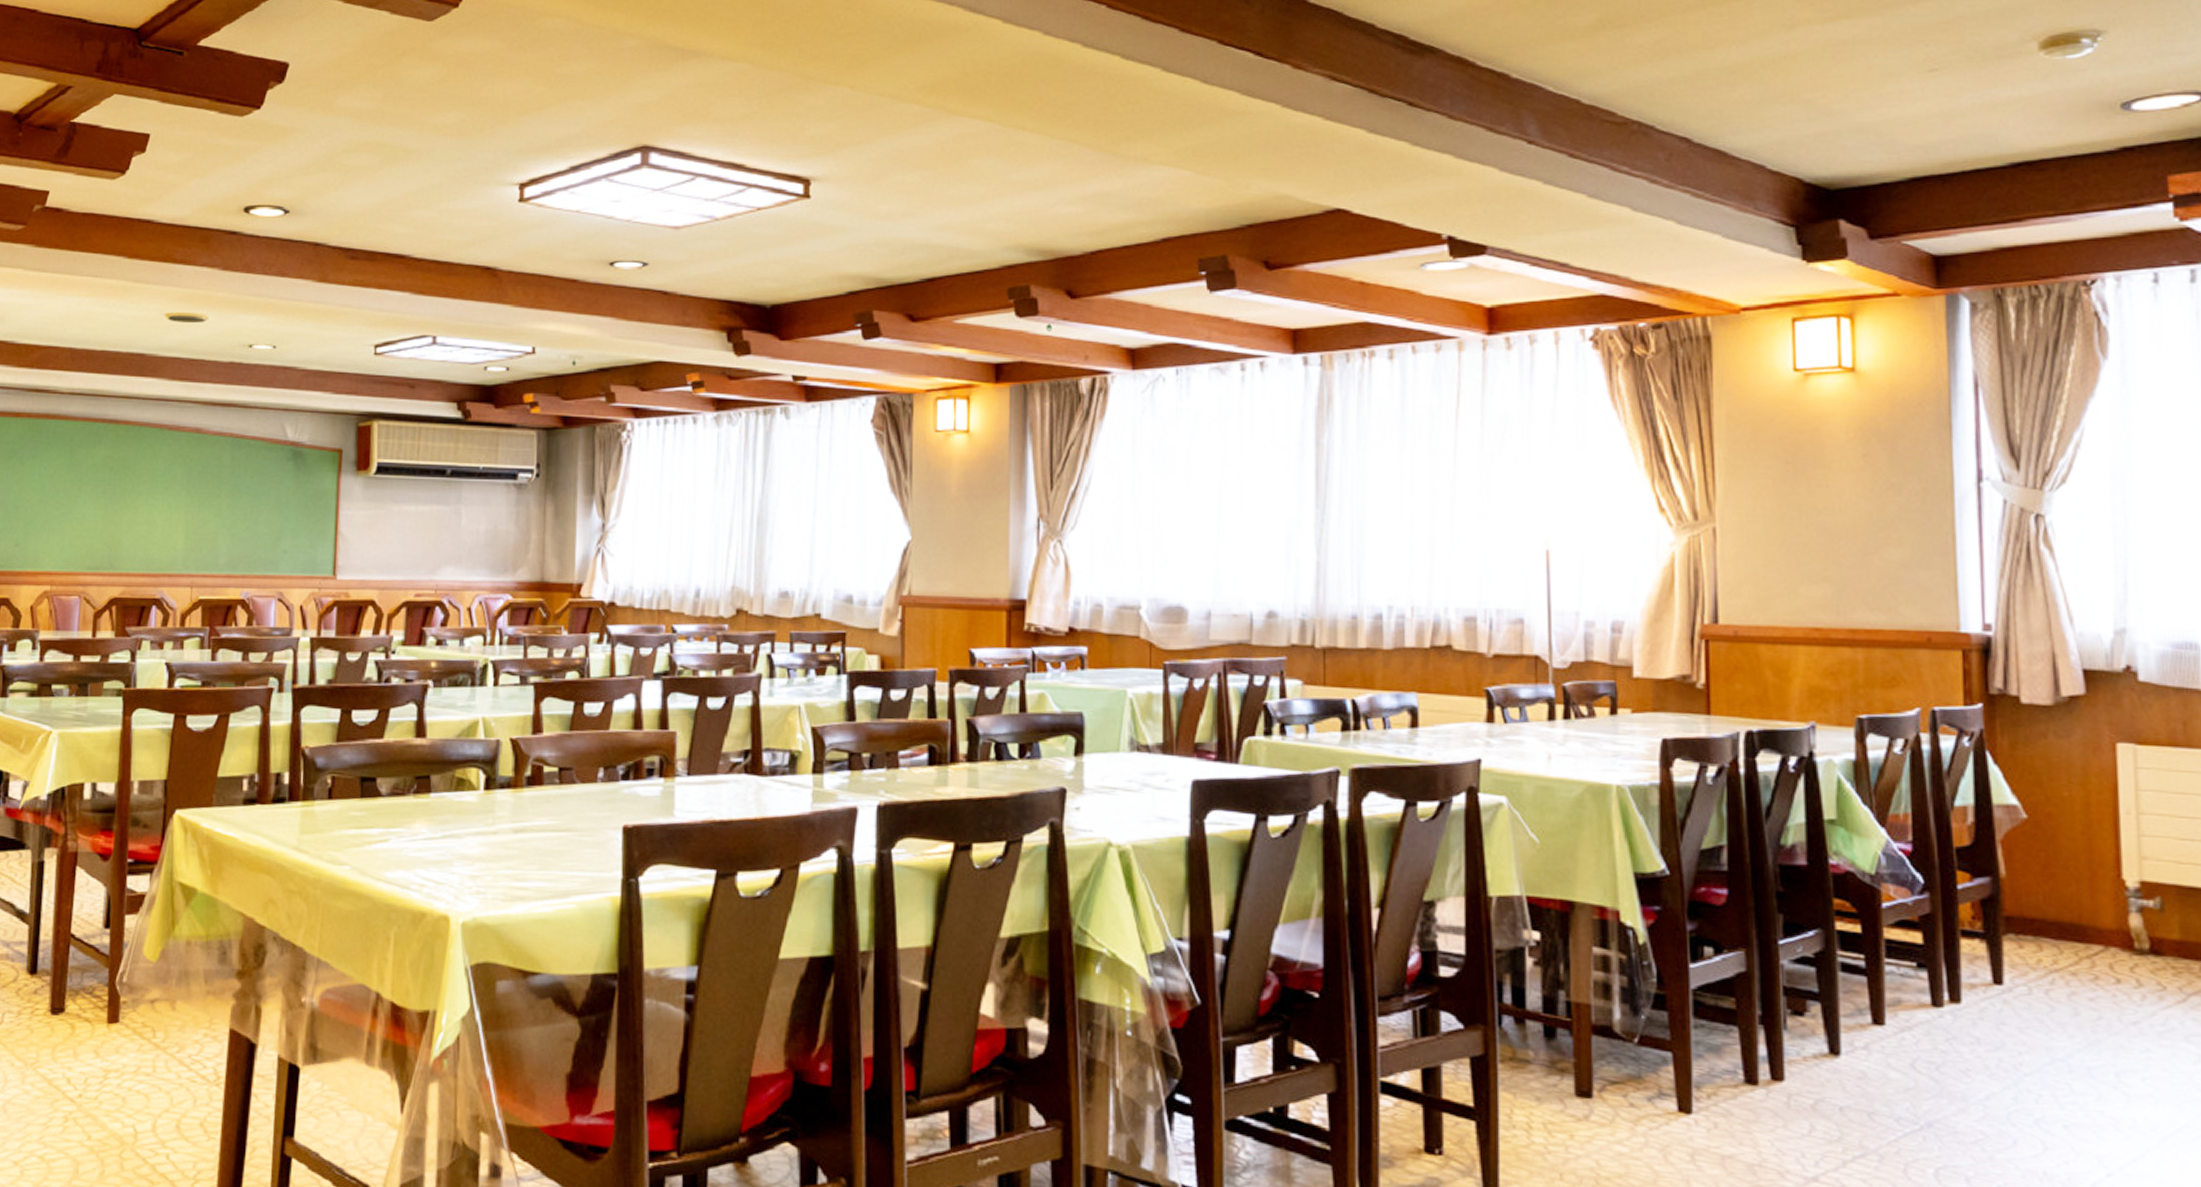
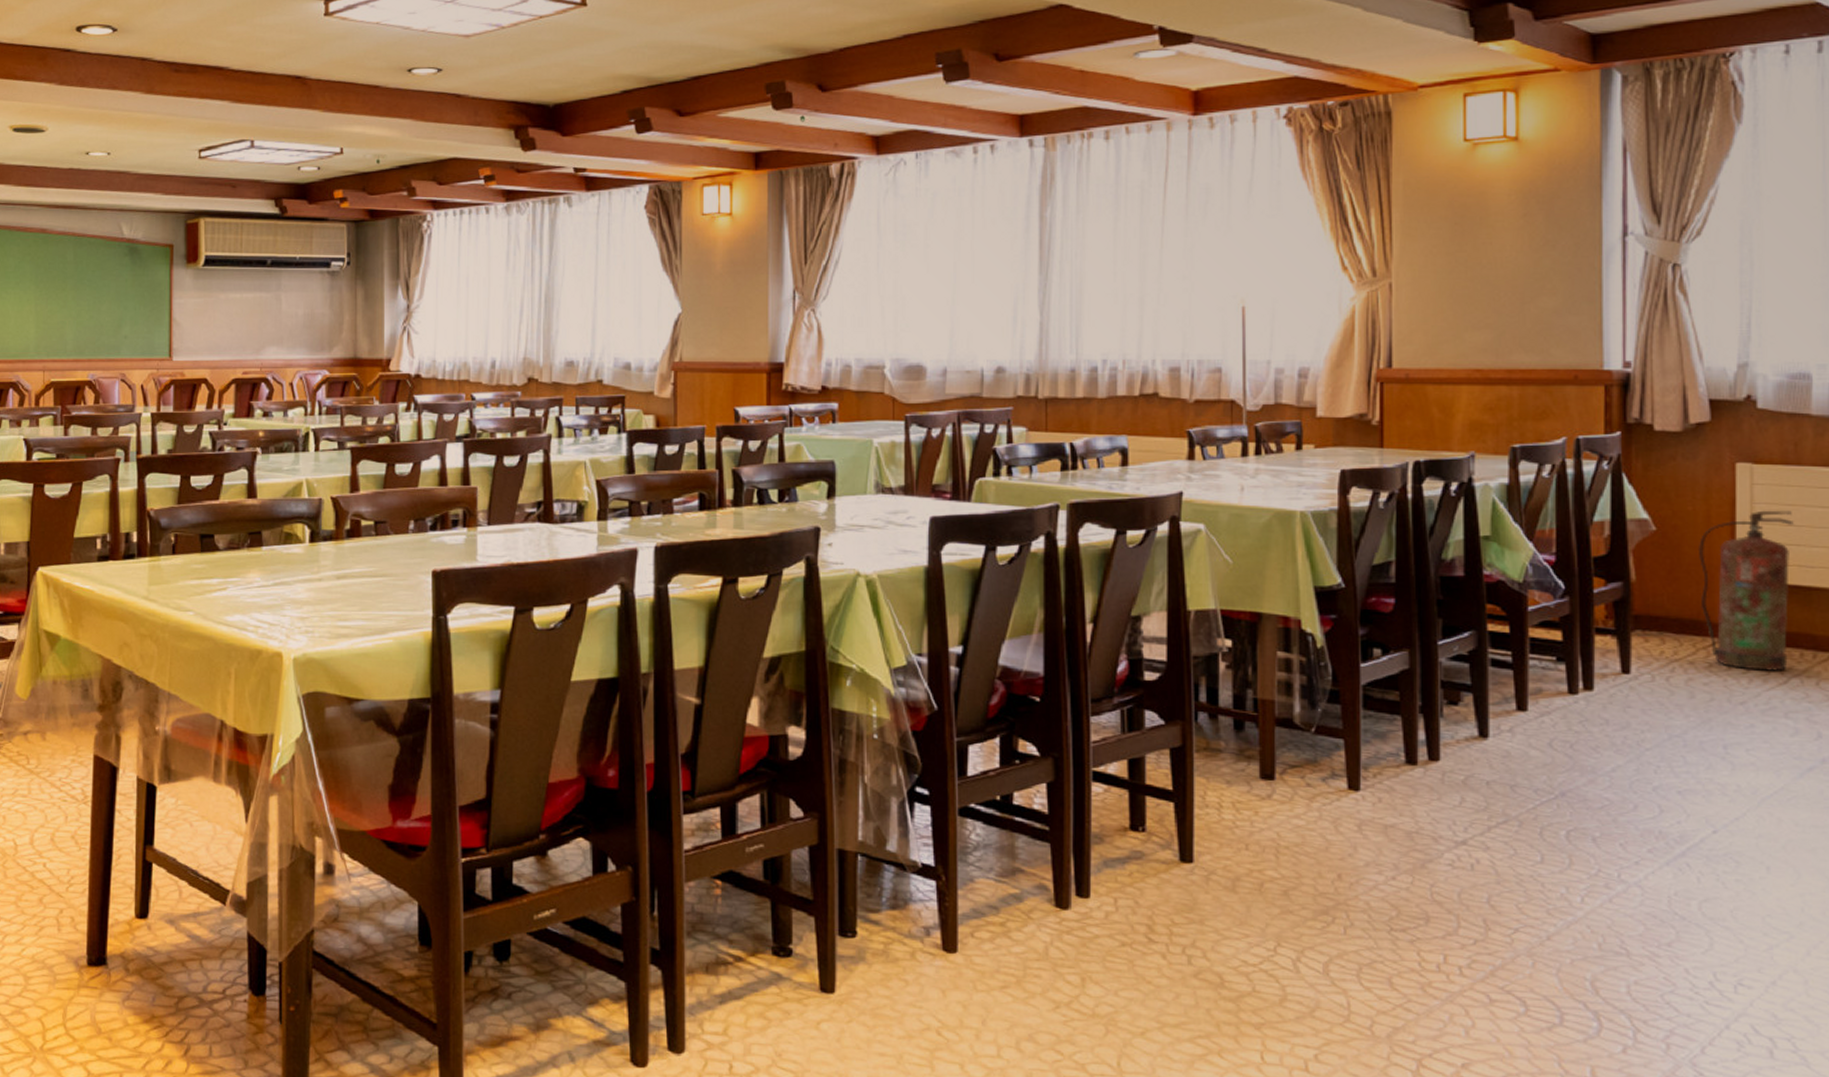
fire extinguisher: none [2076,798,2187,987] -> present [1697,510,1794,671]

